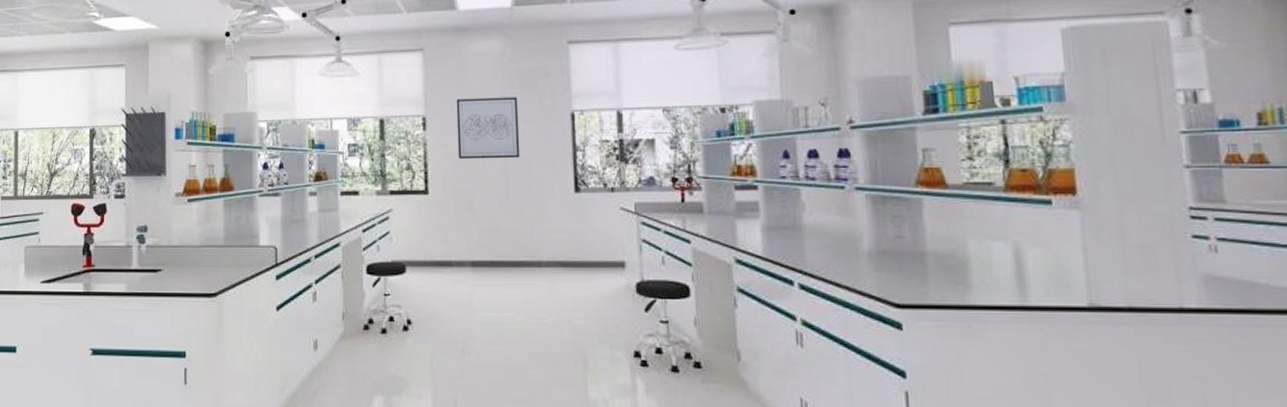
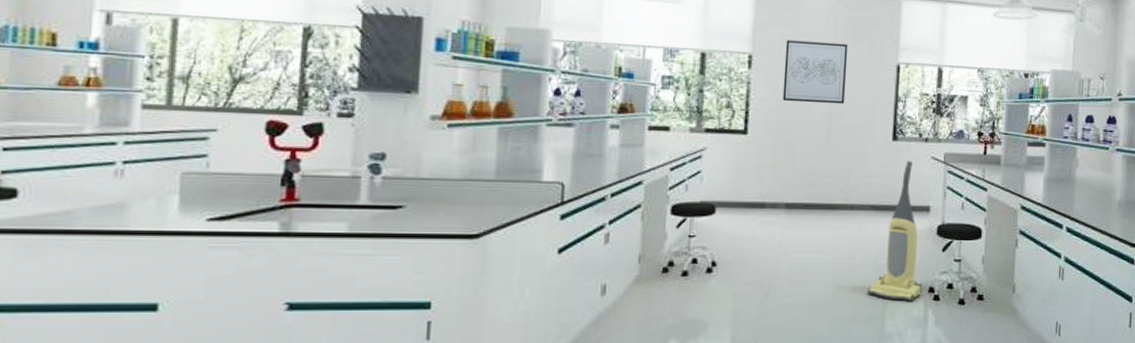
vacuum cleaner: none [565,213,626,367] -> present [867,161,922,302]

